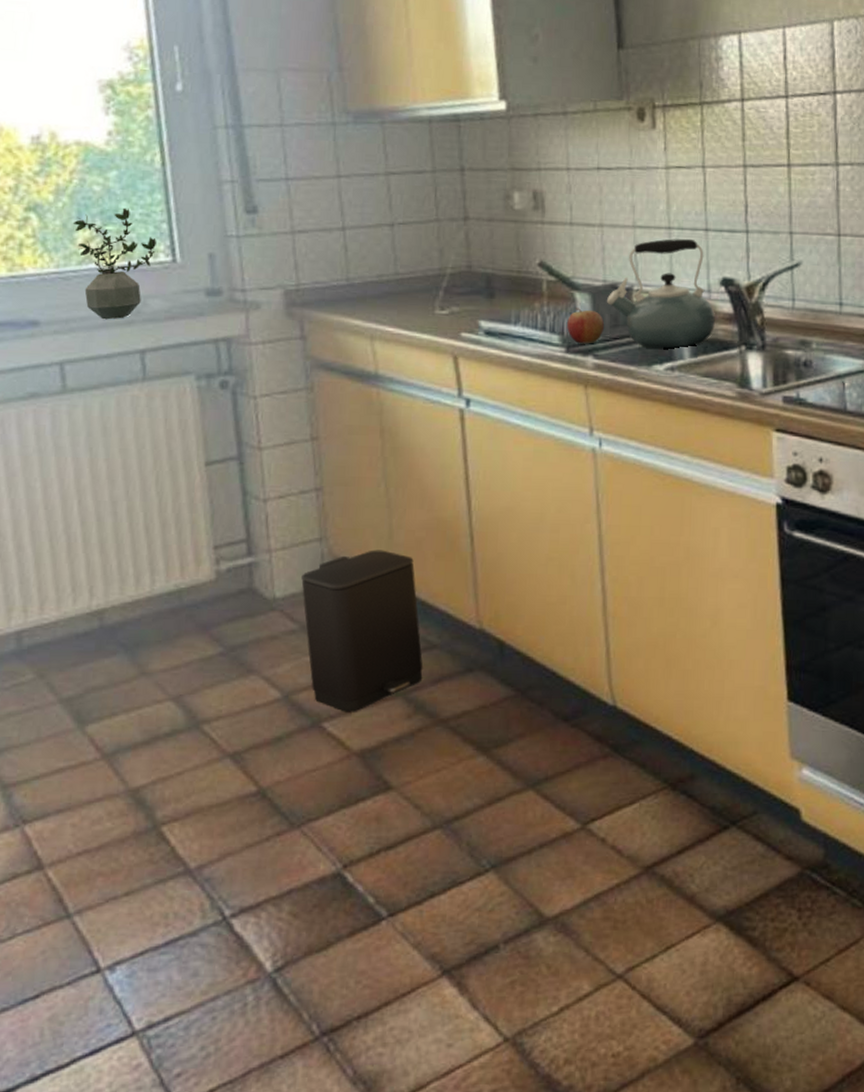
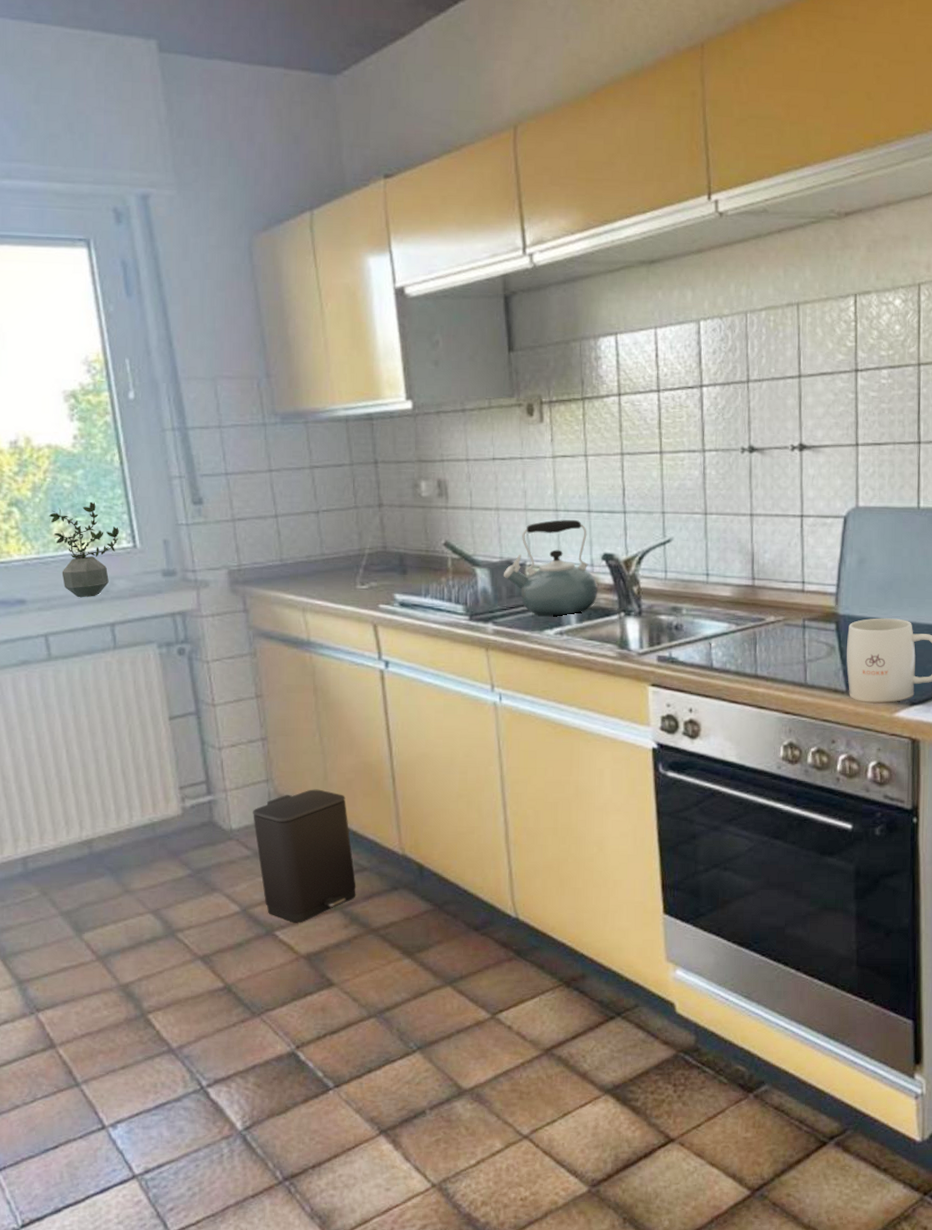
fruit: present [567,308,605,344] -> none [470,581,502,613]

